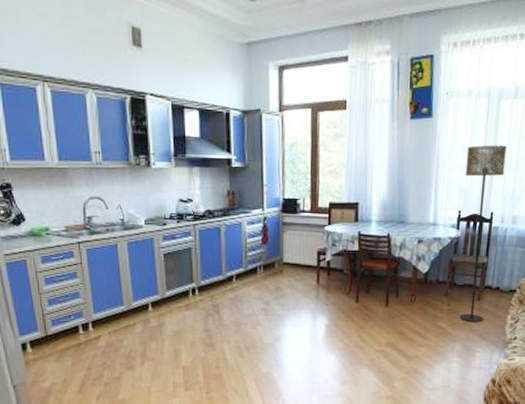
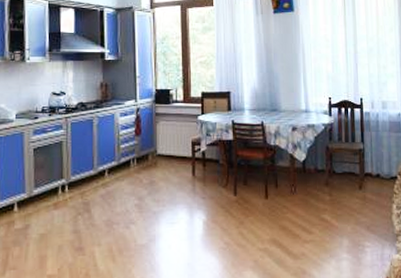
floor lamp: present [459,145,507,323] -> none [329,35,369,214]

